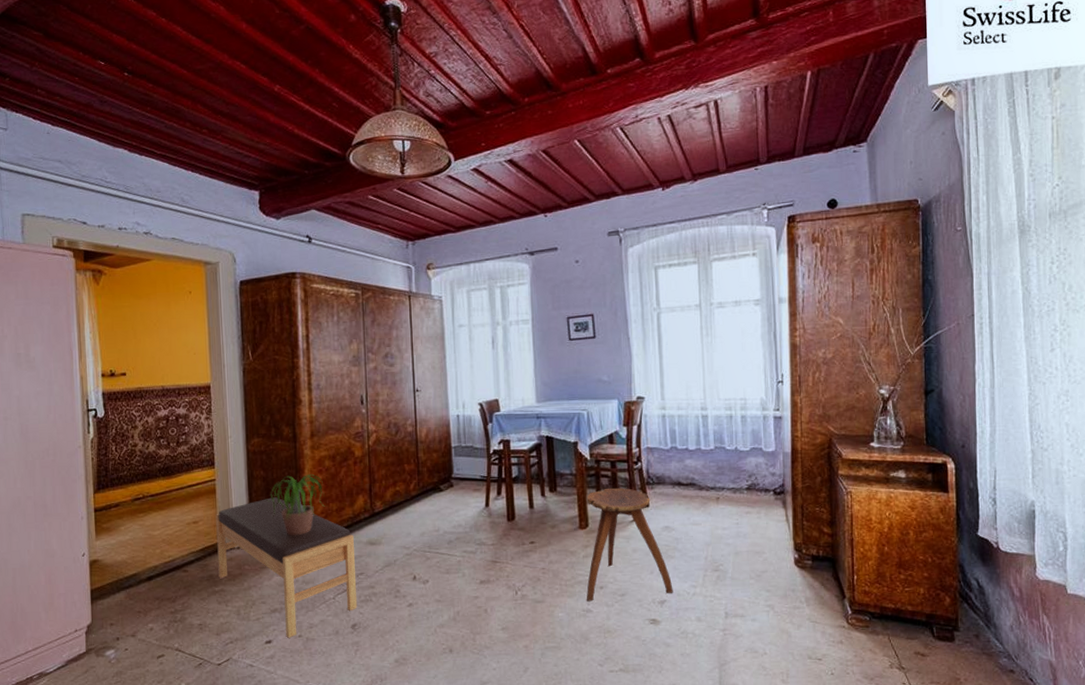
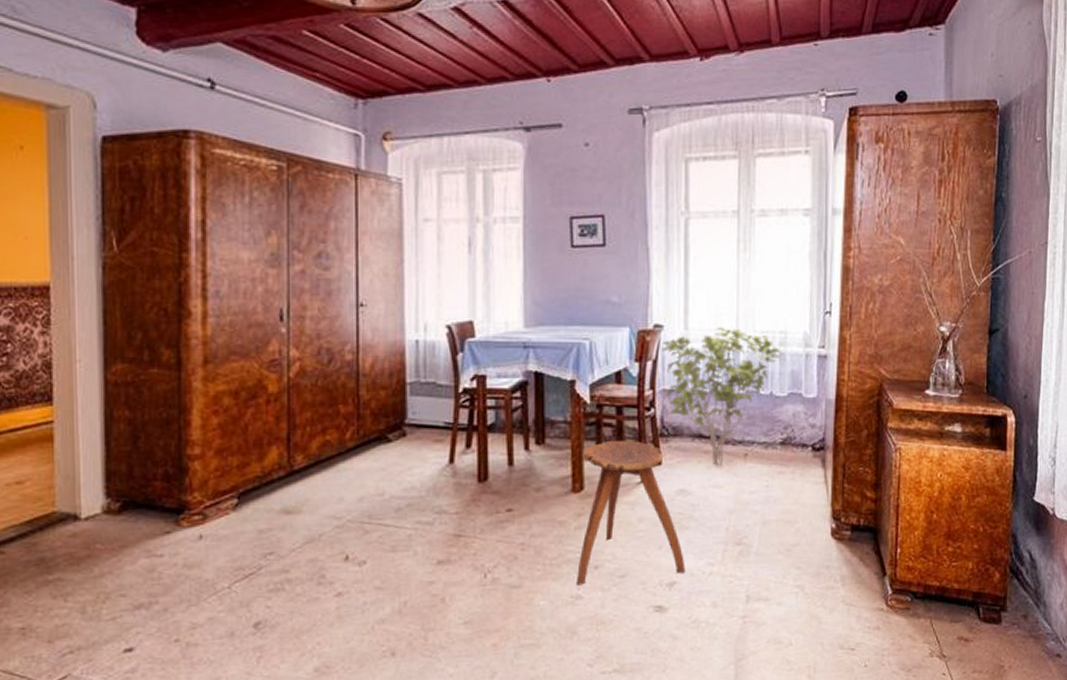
bench: present [216,497,358,638] -> none [52,448,264,644]
potted plant: present [266,473,325,535] -> none [132,415,221,501]
shrub: none [644,397,743,508] -> present [662,327,782,467]

